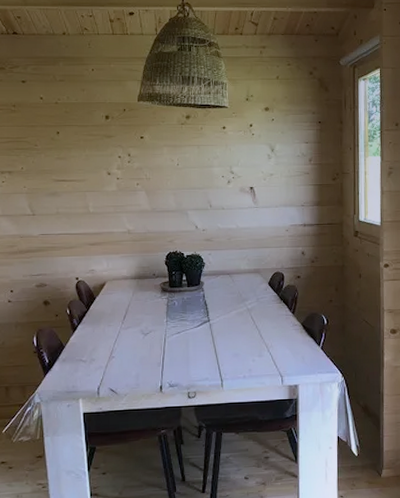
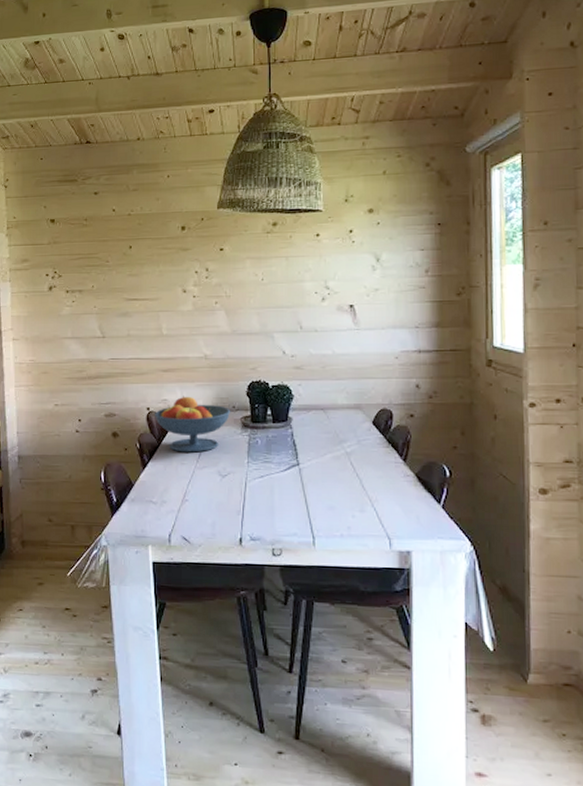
fruit bowl: none [83,266,152,316] -> present [155,396,231,453]

